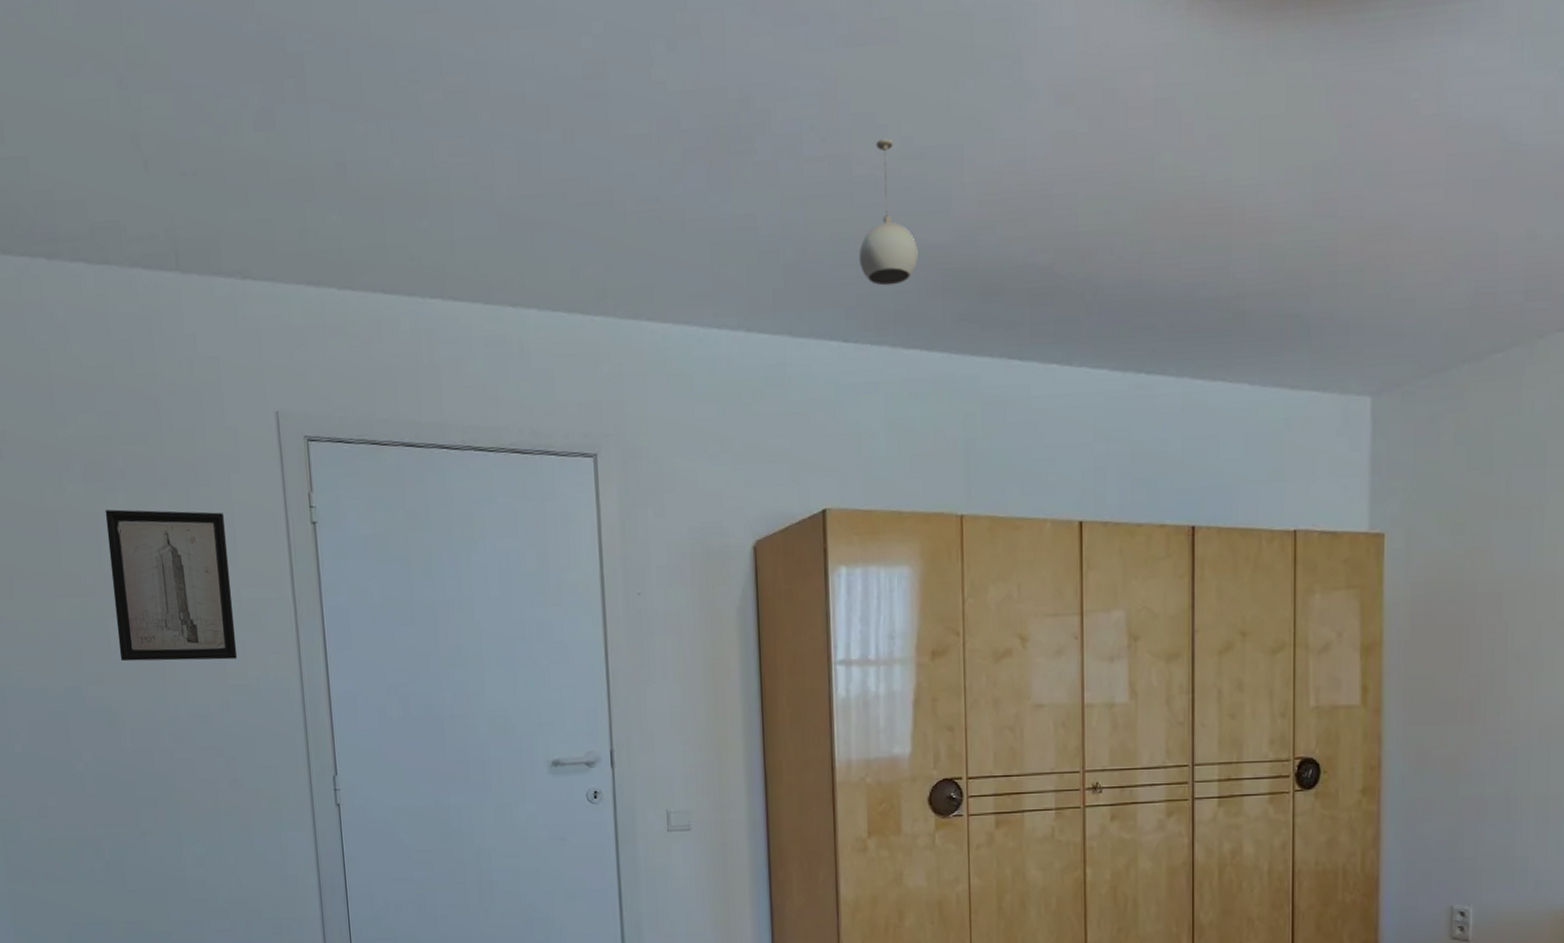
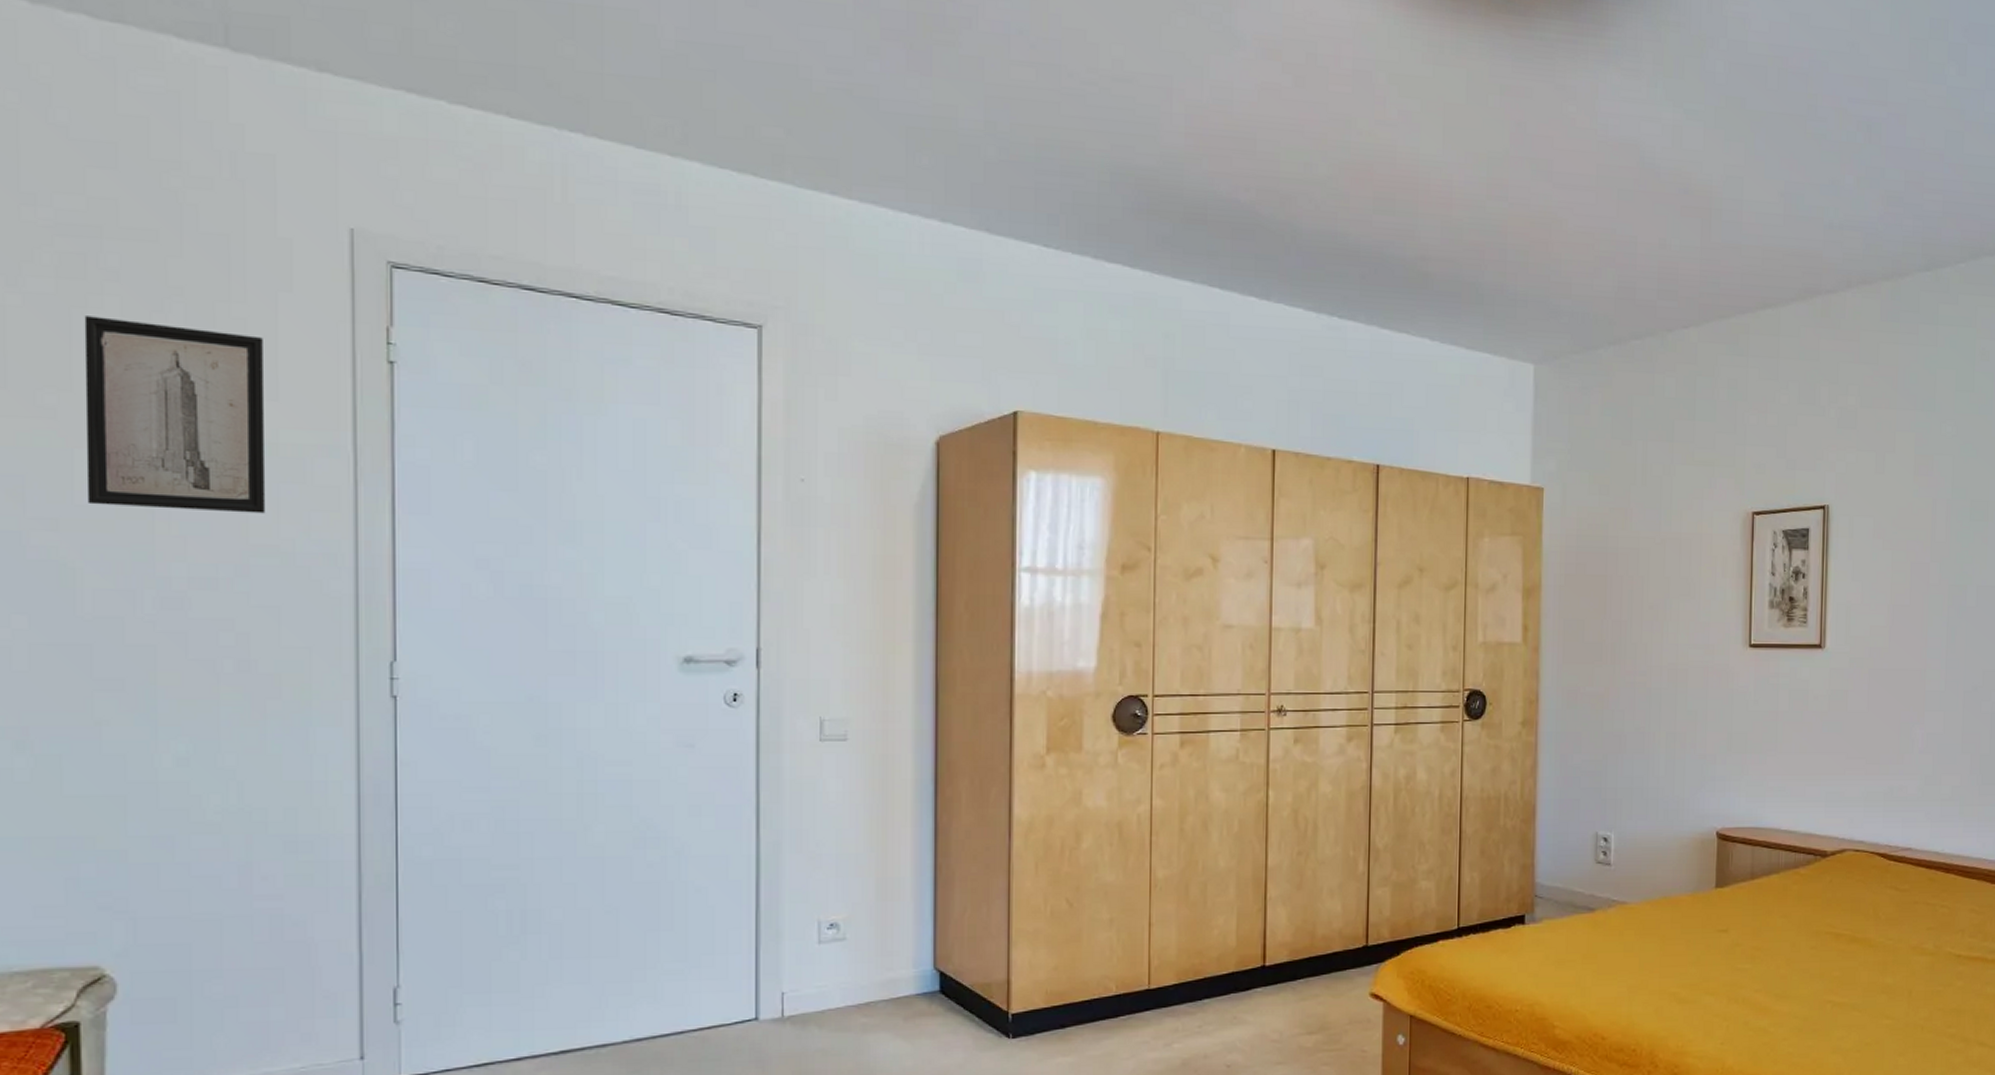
pendant light: present [859,138,918,286] -> none [1065,56,1124,199]

